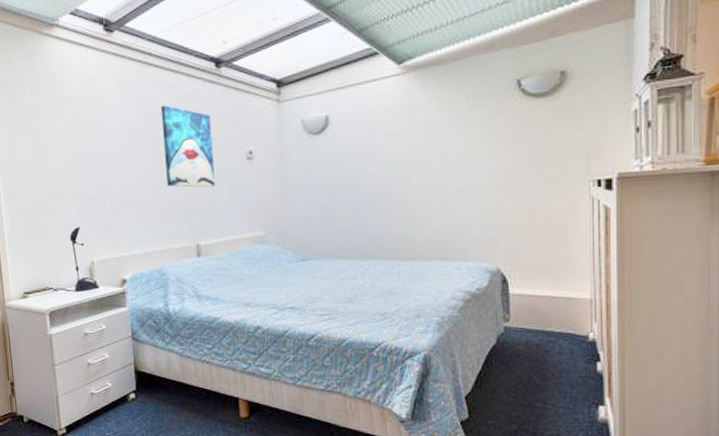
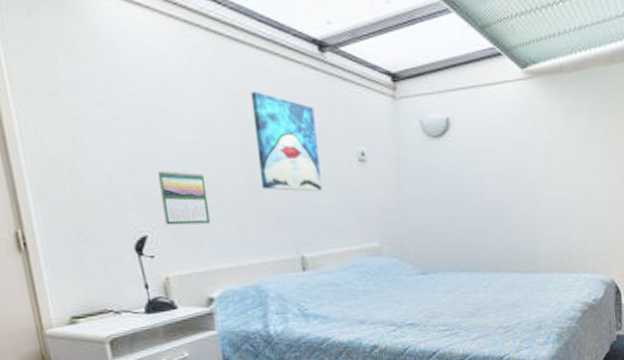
calendar: none [90,173,127,219] -> present [158,171,211,225]

